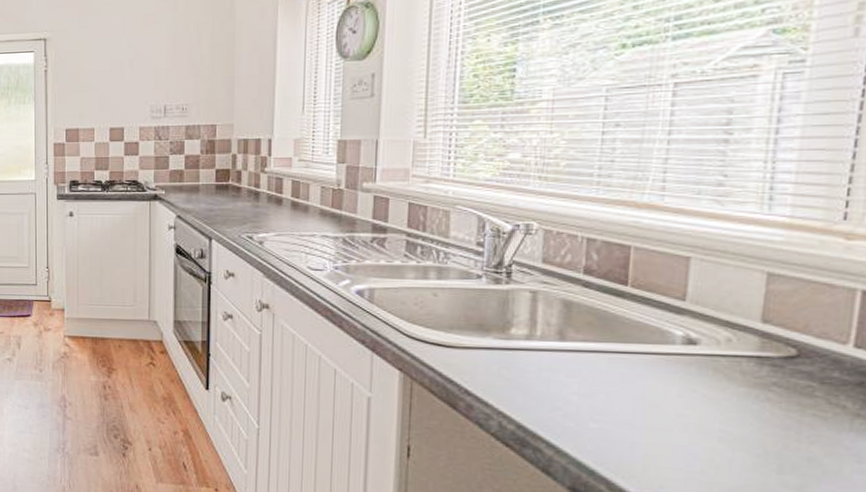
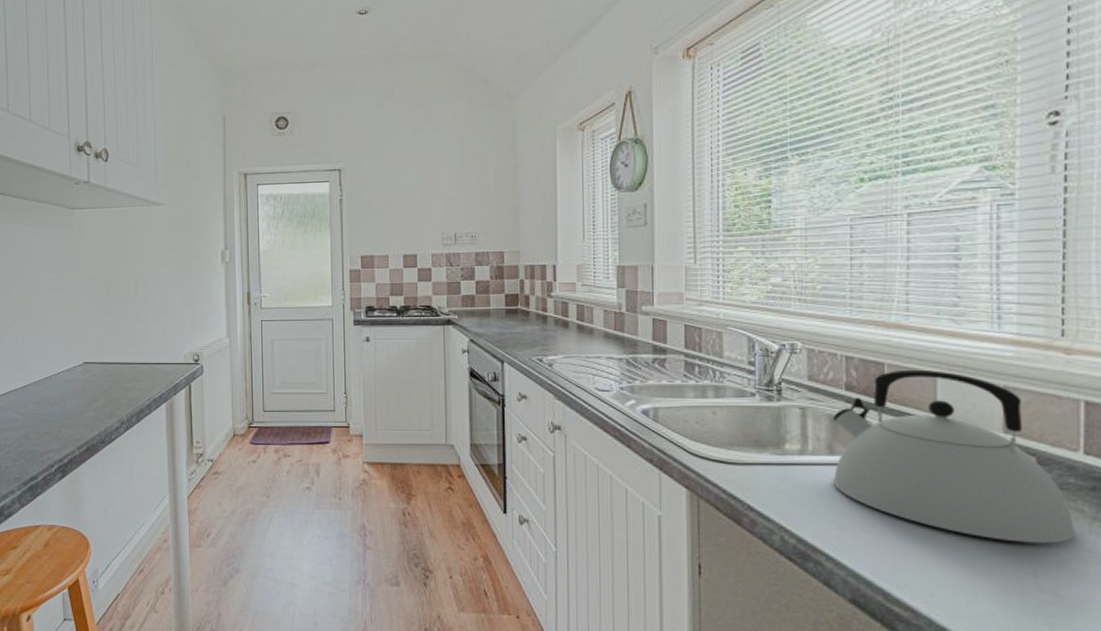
kettle: none [561,253,833,440] -> present [832,369,1075,544]

